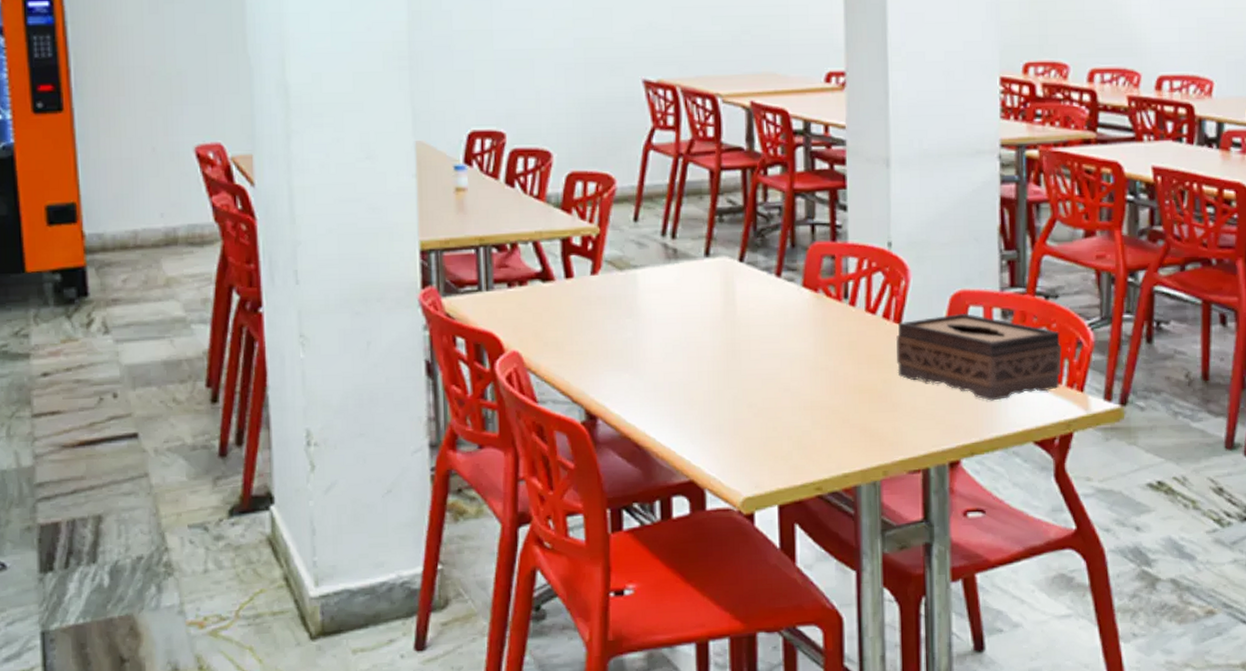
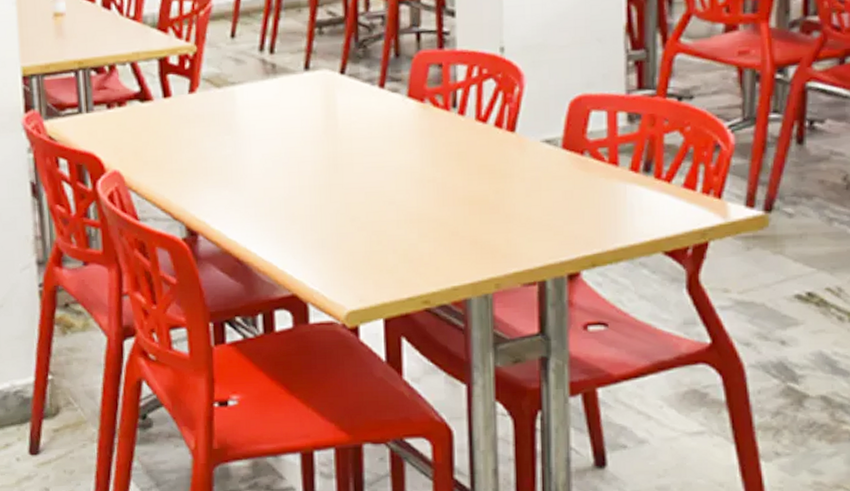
tissue box: present [895,312,1063,401] -> none [508,118,698,210]

